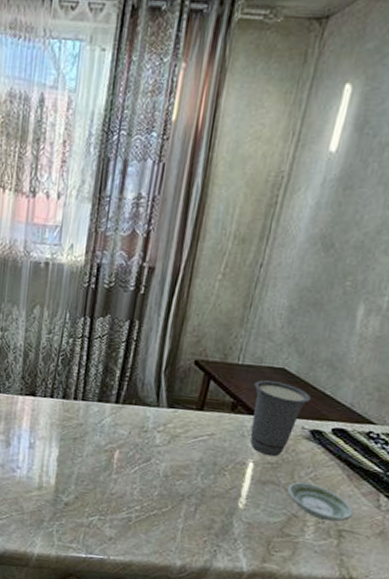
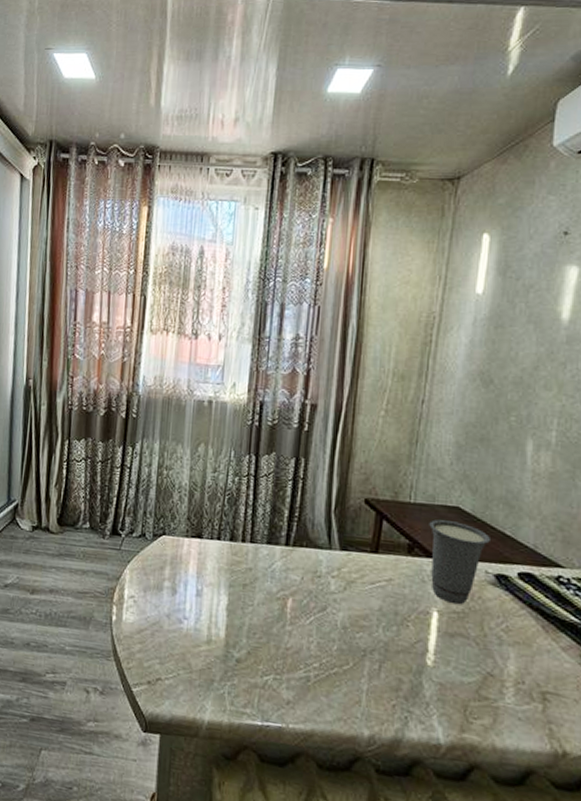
saucer: present [287,482,354,522] -> none [479,634,556,682]

